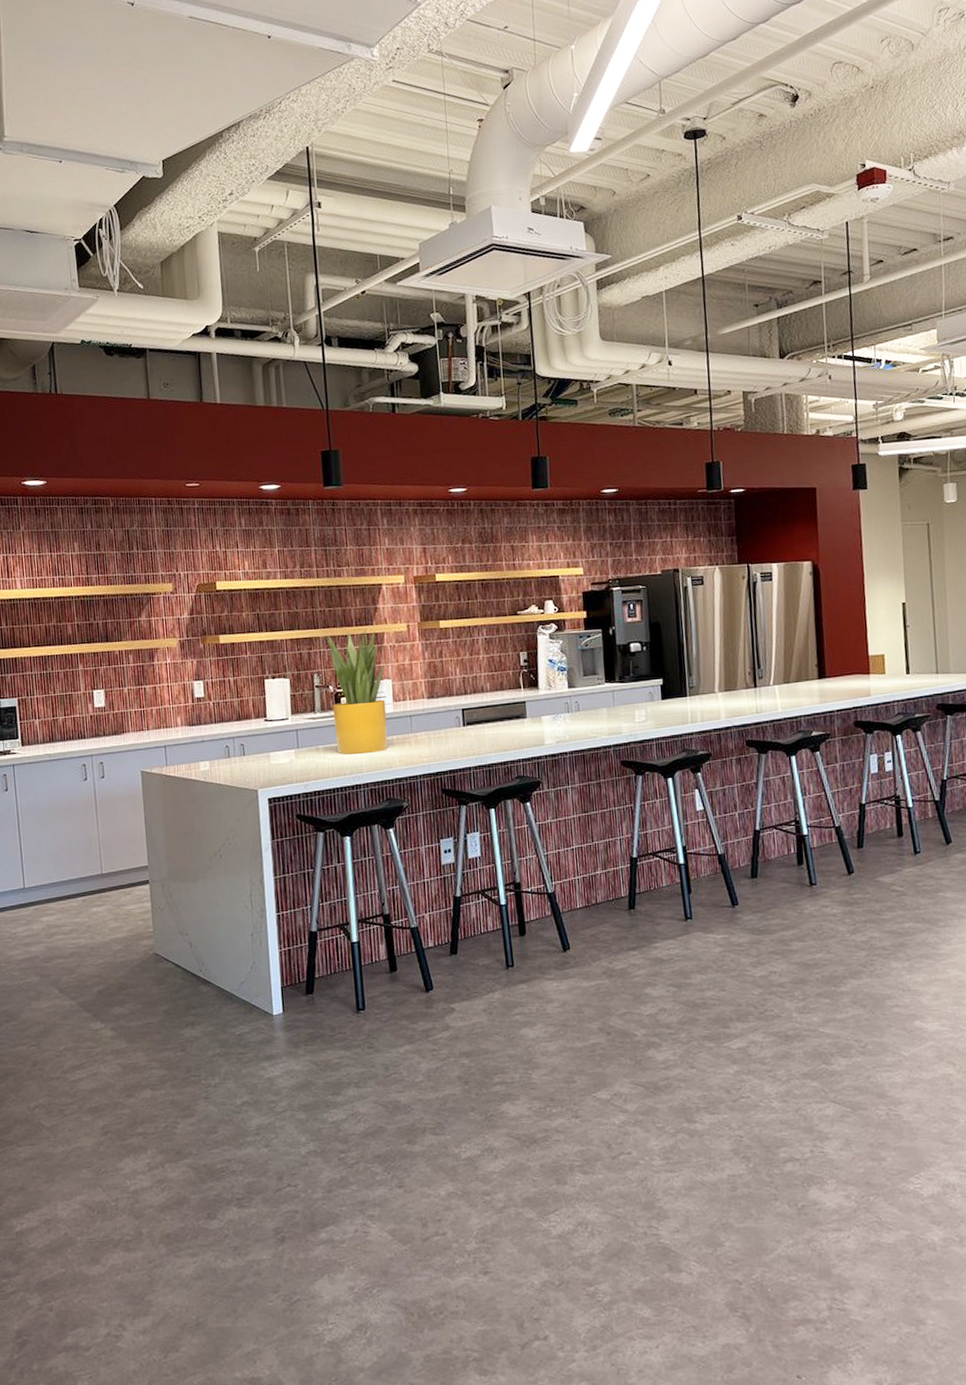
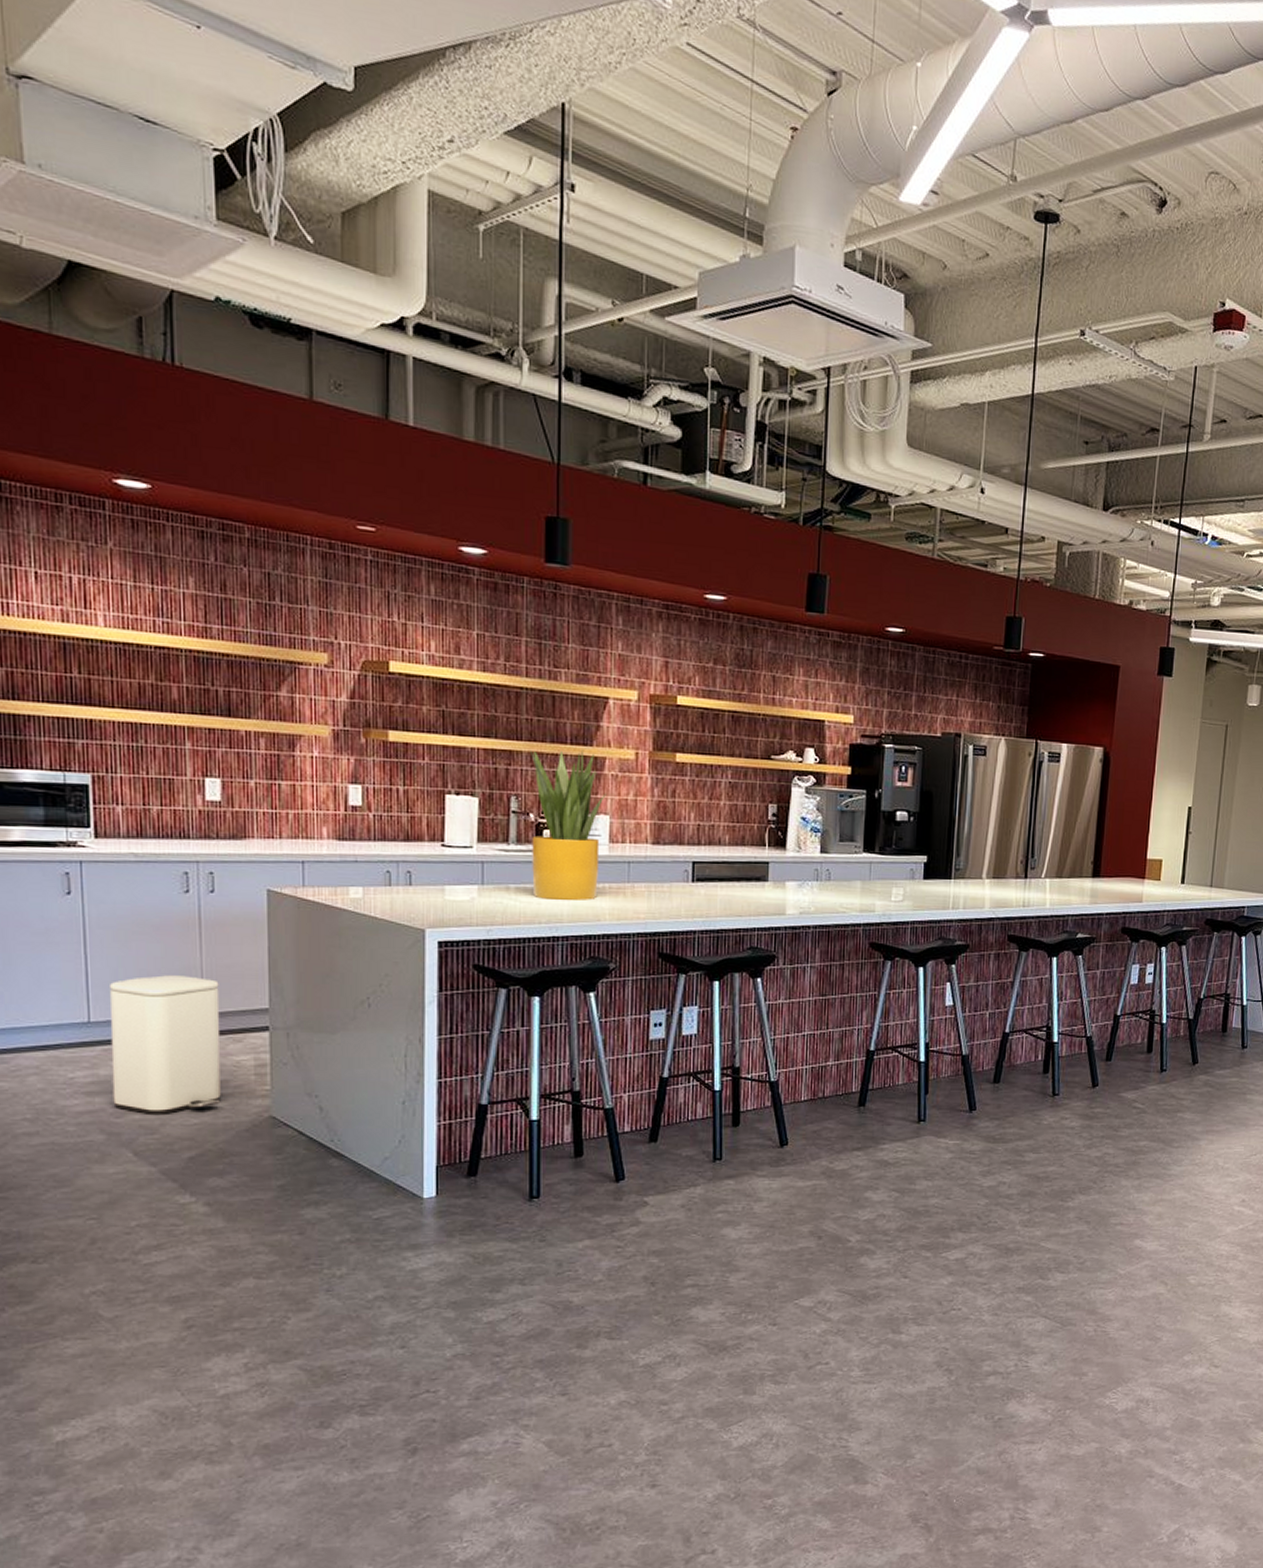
pedal bin: none [36,845,118,958] -> present [108,975,221,1114]

